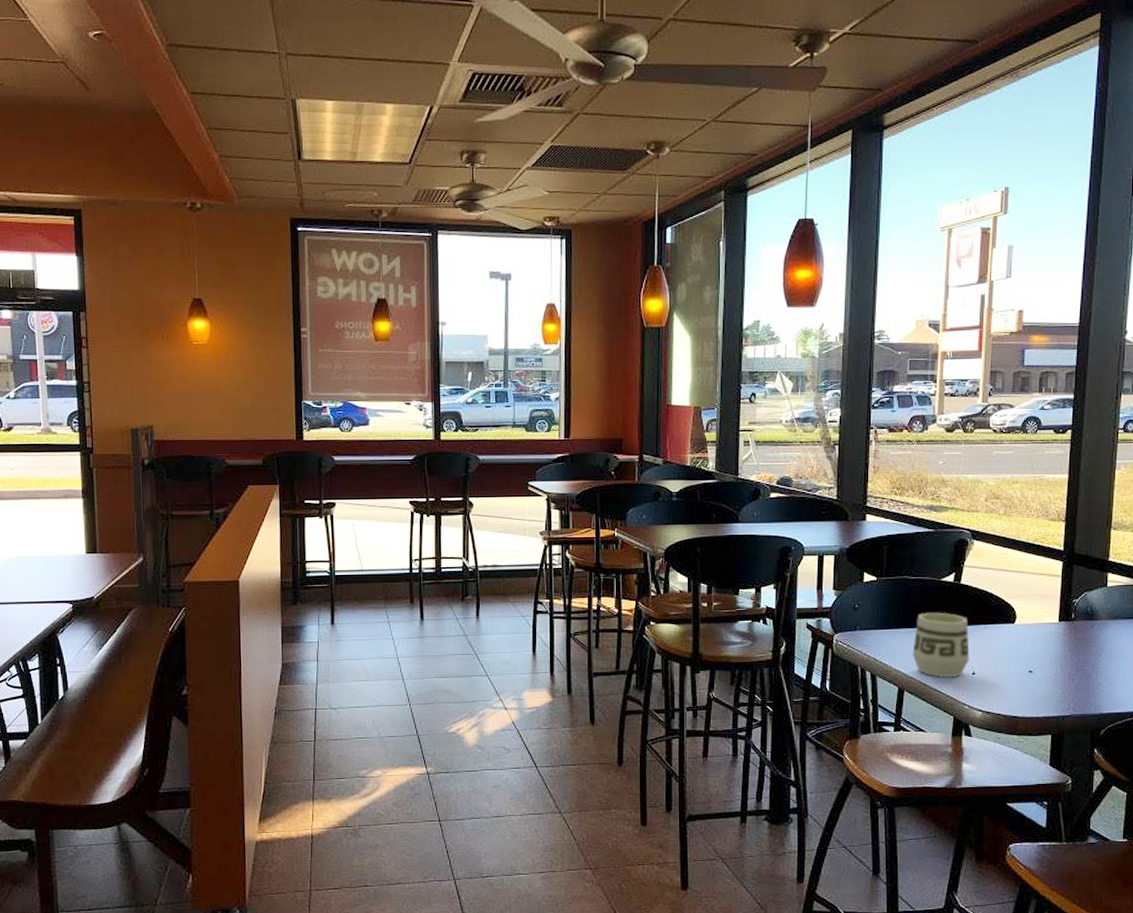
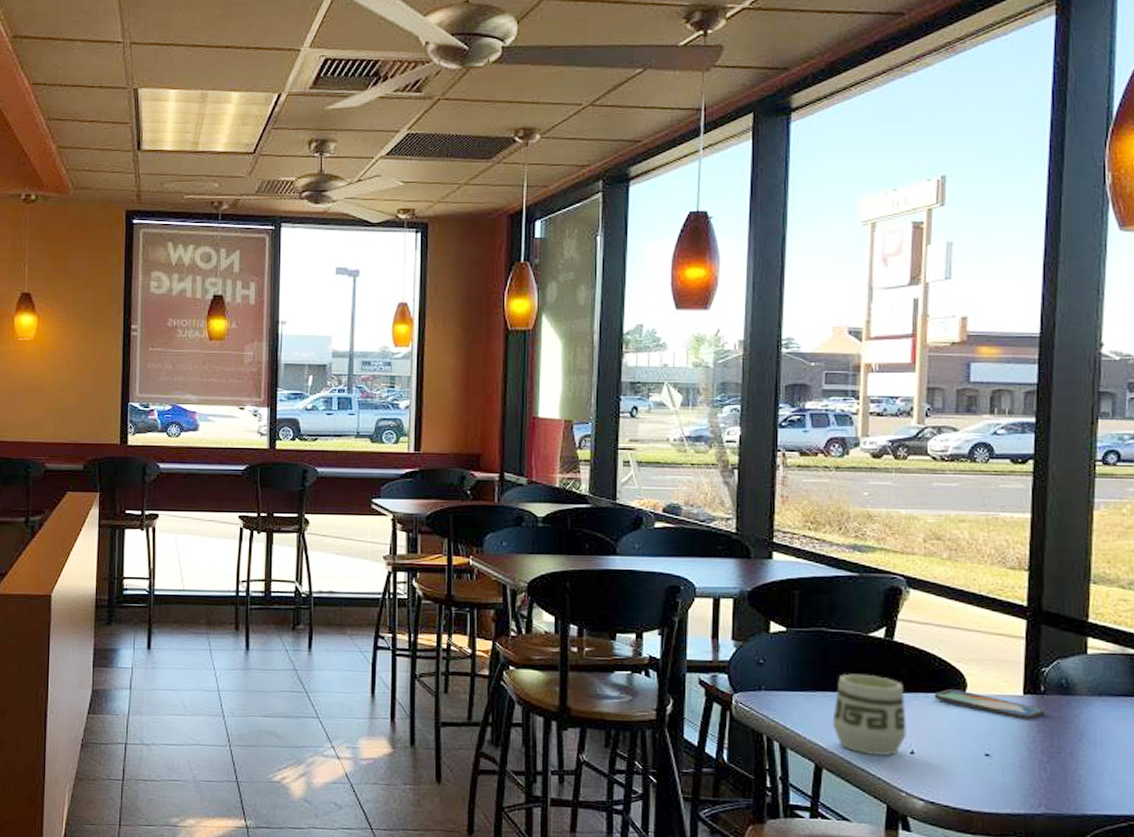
smartphone: none [991,621,1074,642] -> present [934,689,1045,720]

